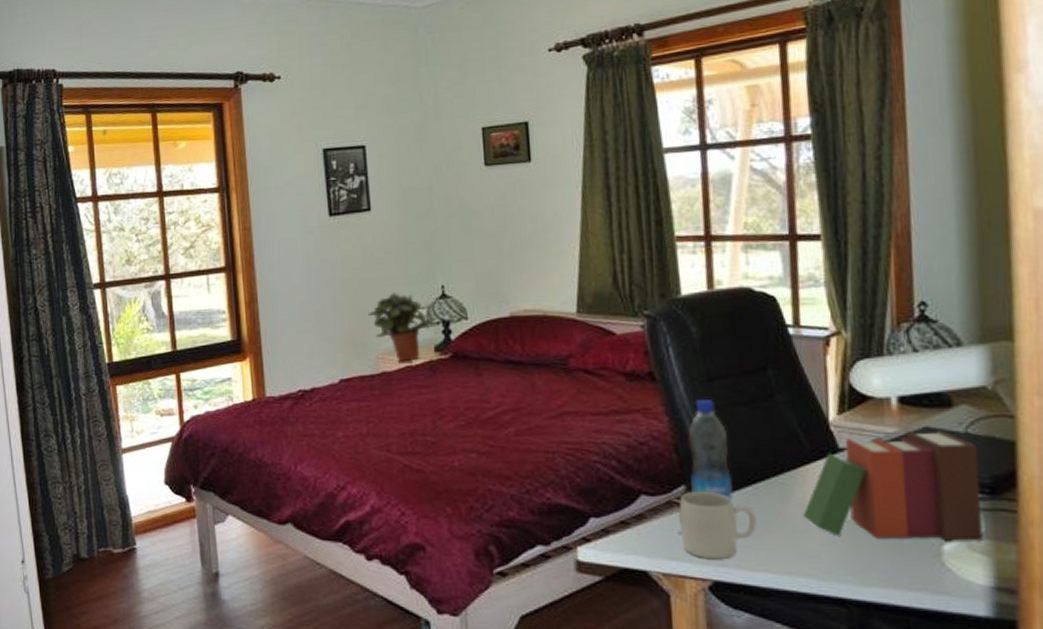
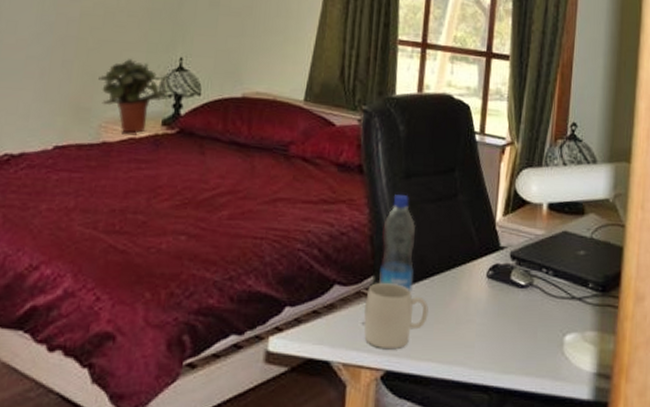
books: present [802,430,983,541] -> none [465,234,597,333]

